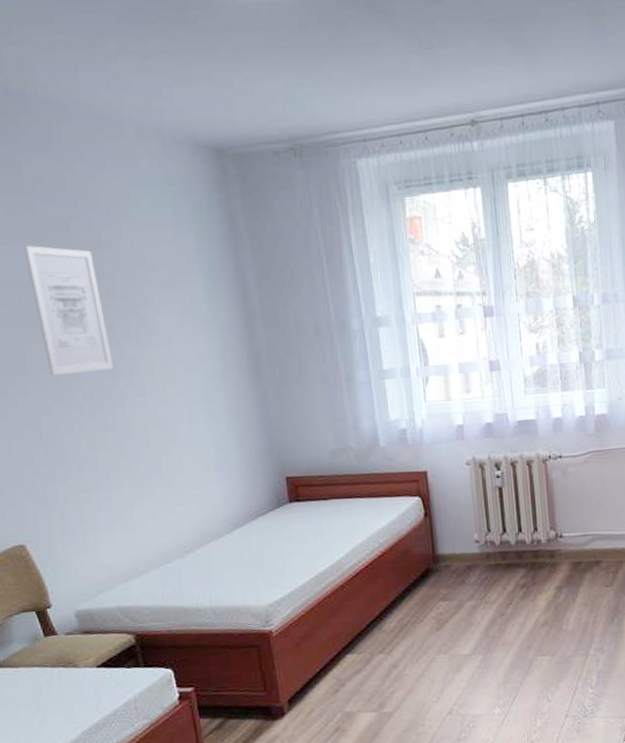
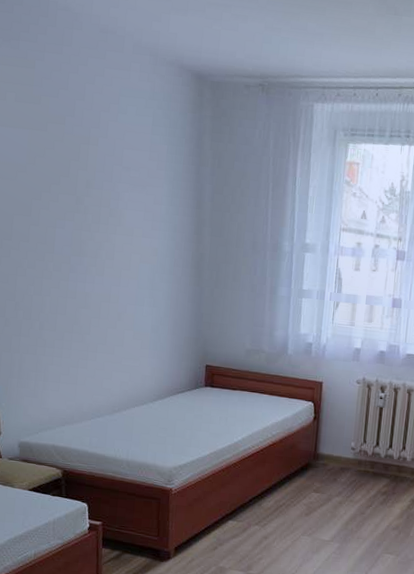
wall art: present [24,245,113,376] -> none [26,131,83,249]

